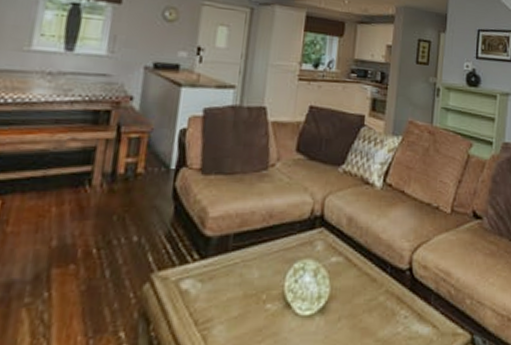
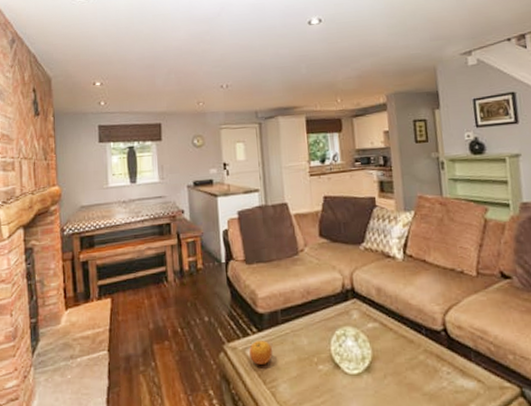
fruit: none [182,271,215,300] -> present [248,341,273,365]

